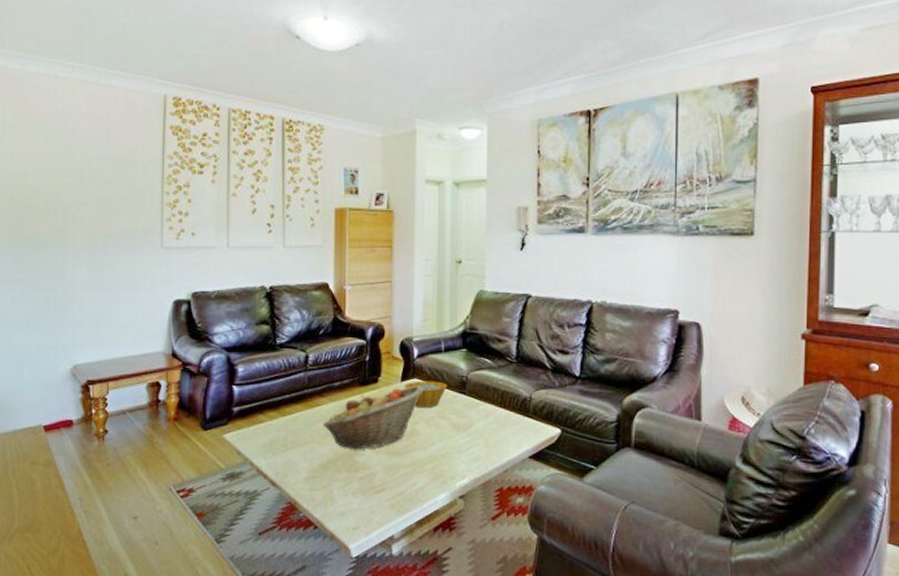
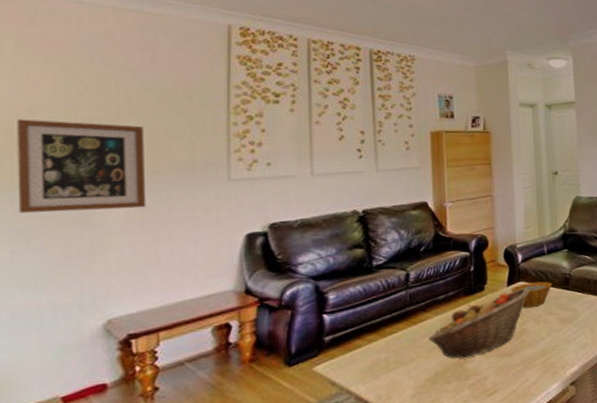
wall art: none [16,183,101,268] -> present [17,119,146,213]

